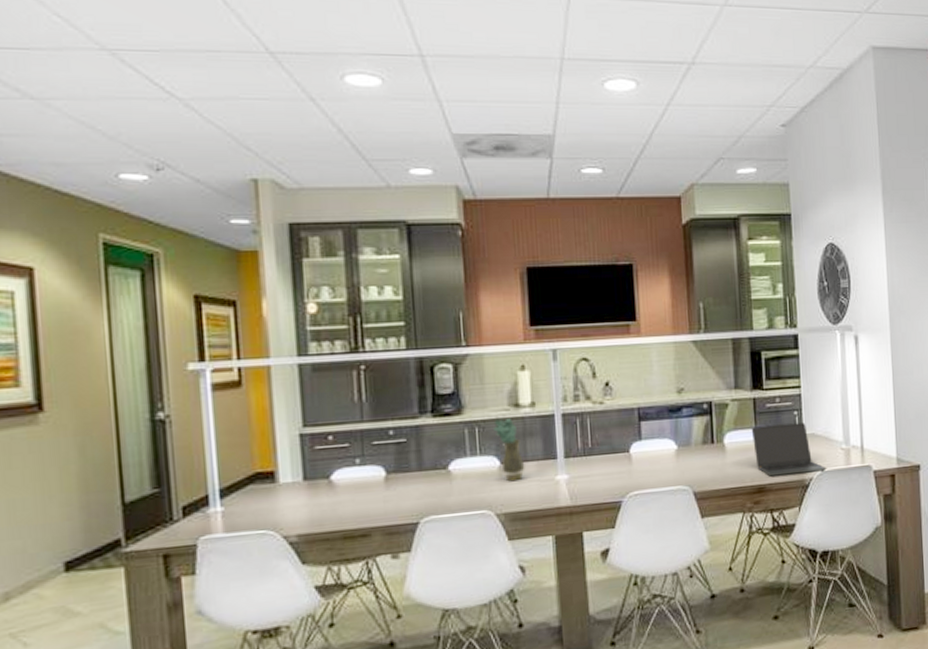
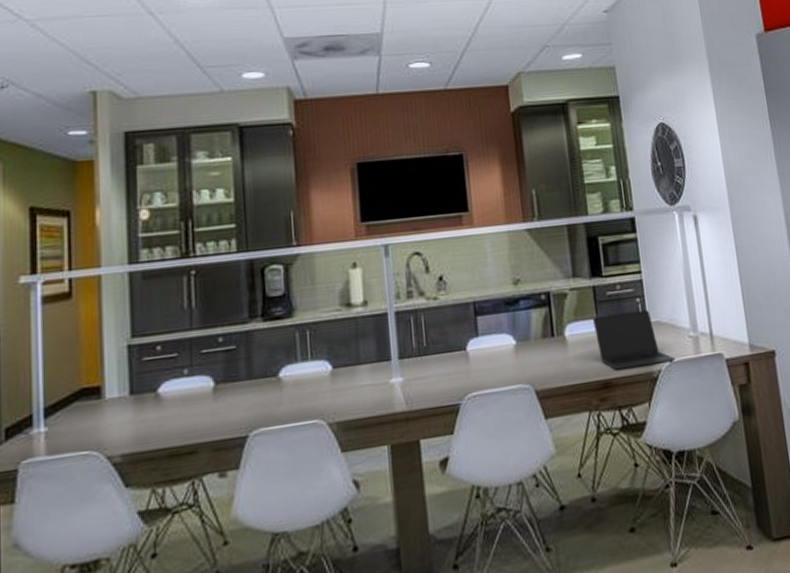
vase: present [494,417,525,482] -> none [325,318,358,388]

